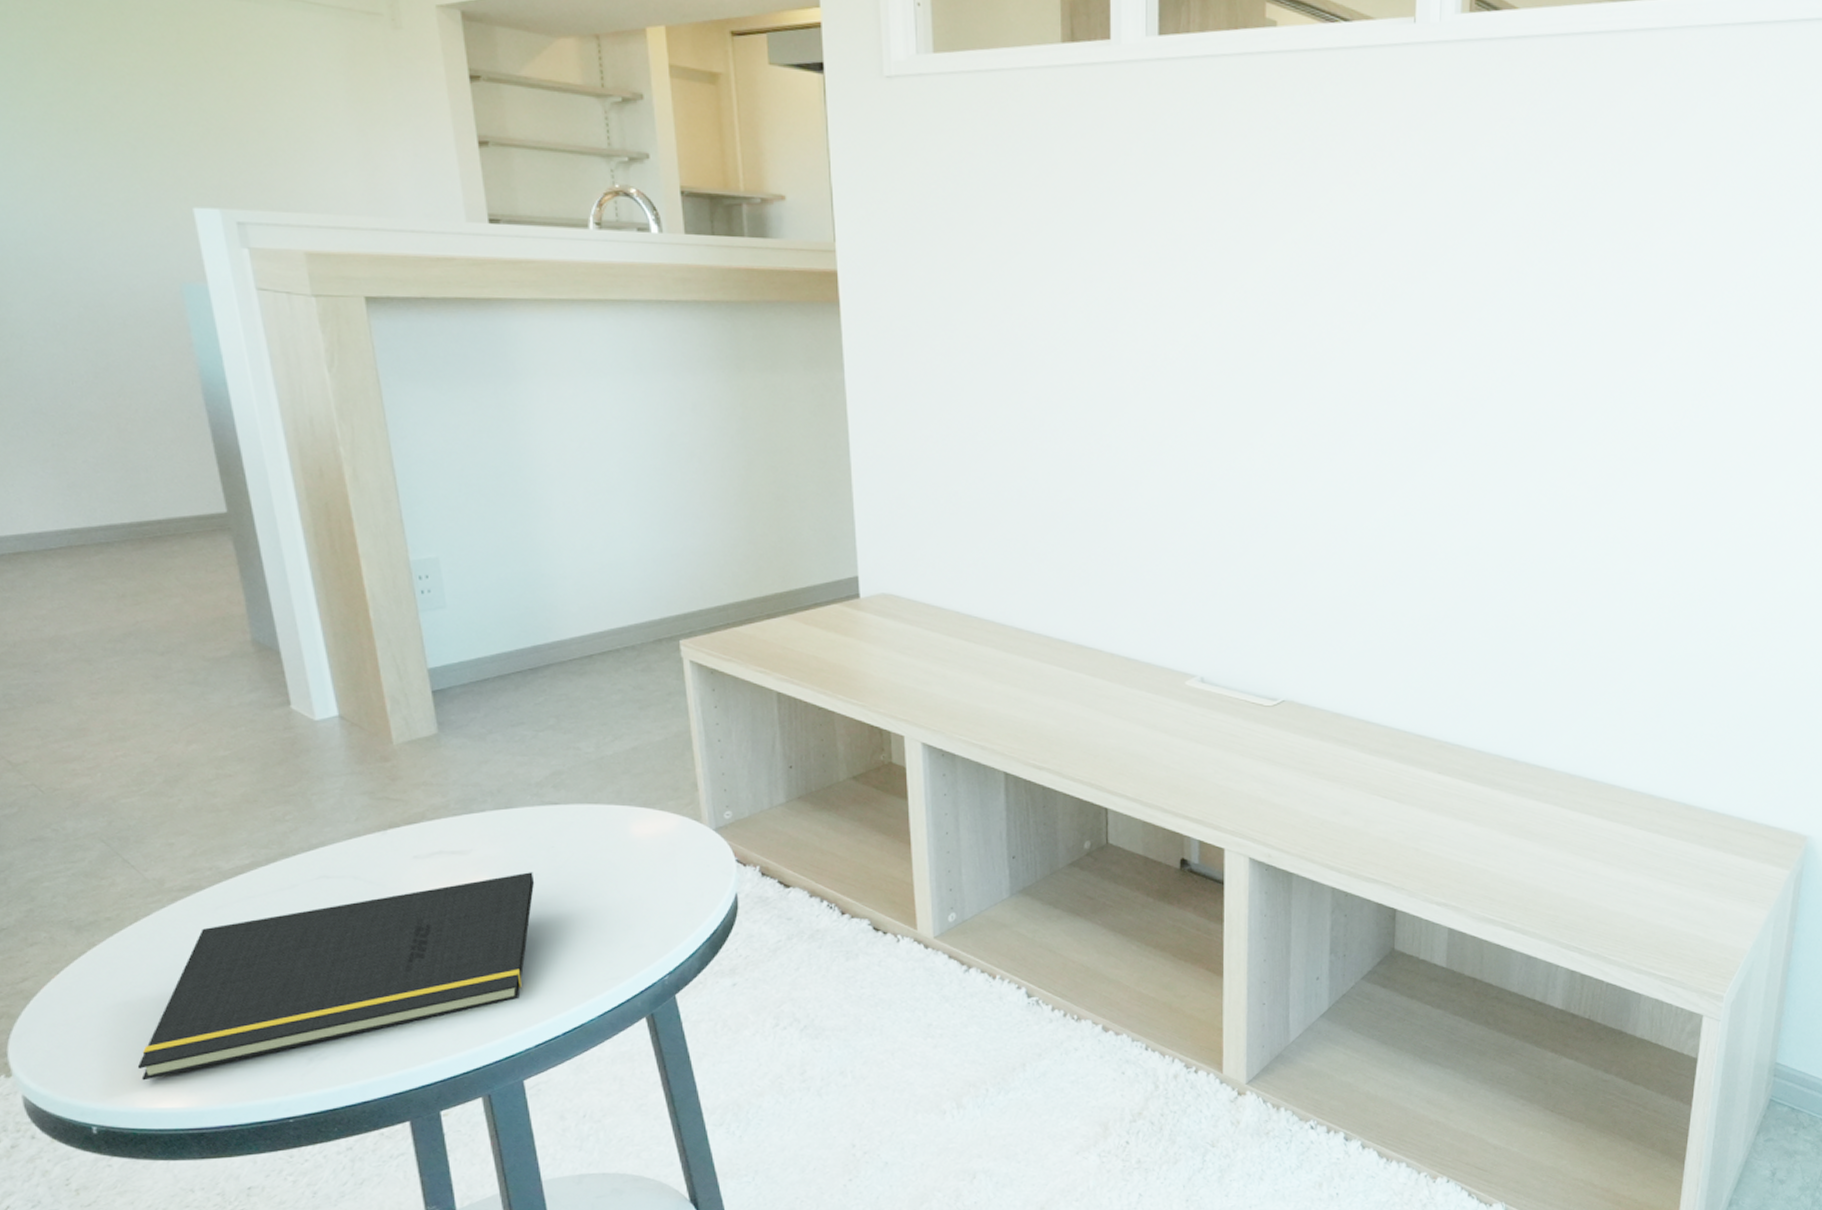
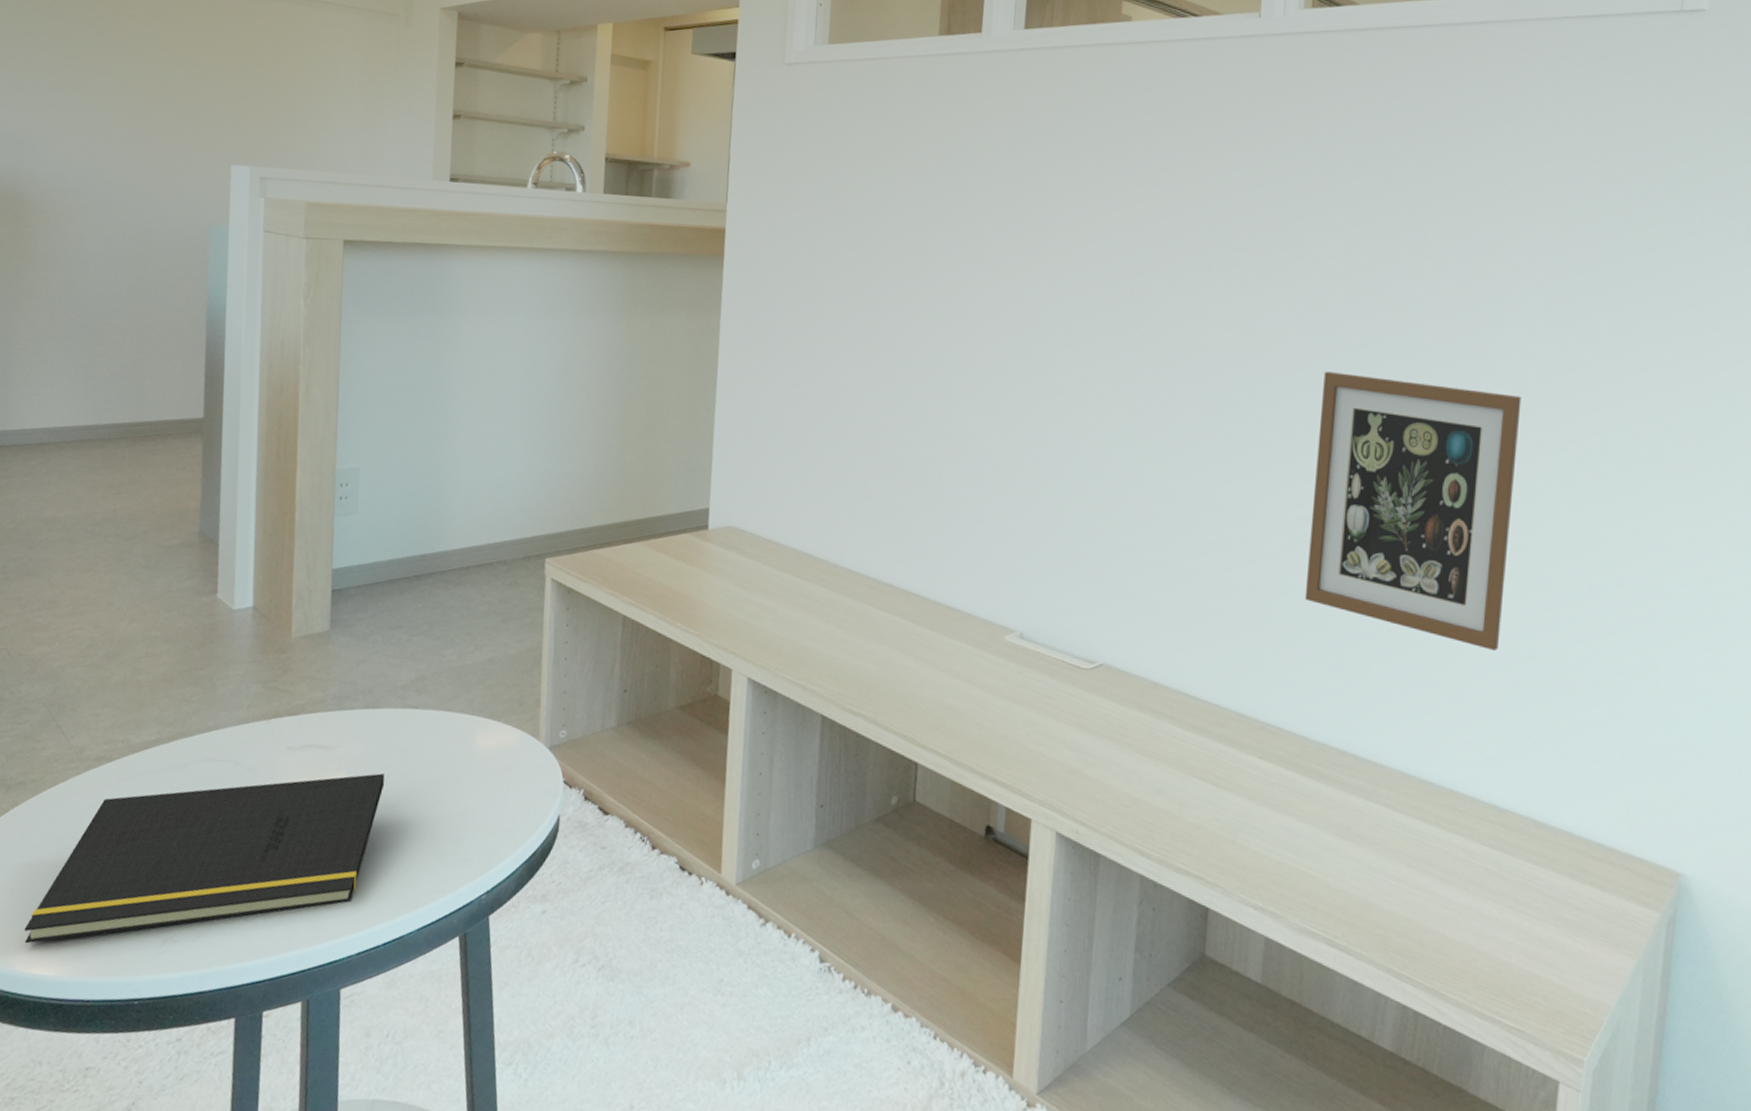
picture frame: none [1476,402,1678,660] -> present [1304,371,1522,652]

